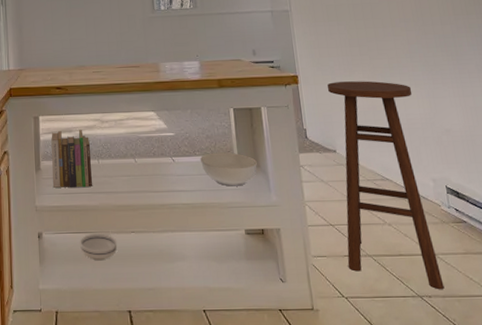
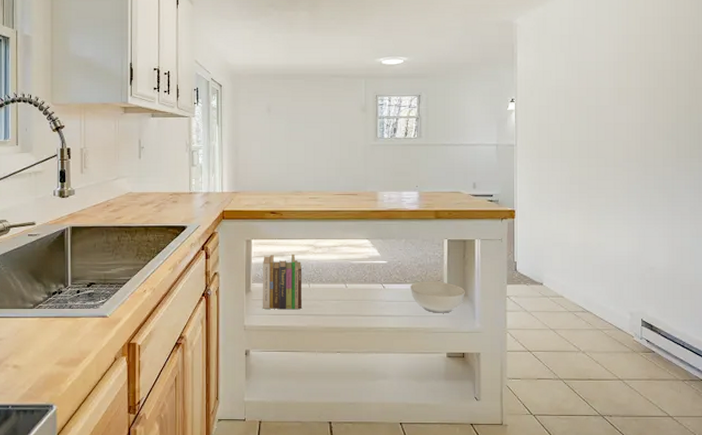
bowl: present [80,233,118,261] -> none [286,352,323,377]
bar stool: present [327,81,445,289] -> none [539,218,625,409]

